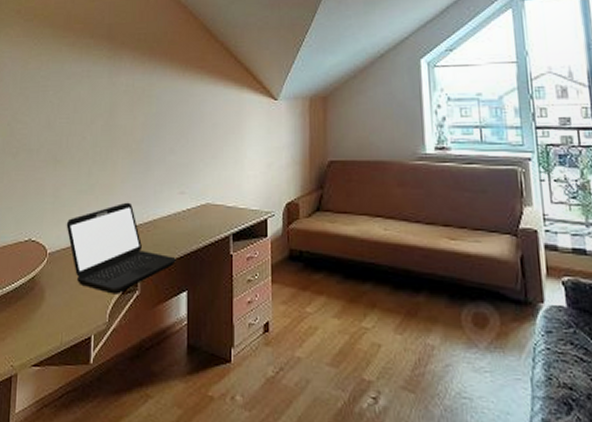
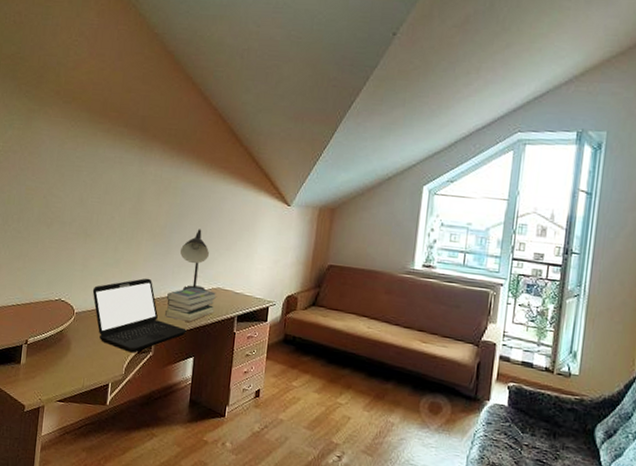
books: none [150,206,206,248] -> present [165,287,216,322]
desk lamp: none [161,138,194,212] -> present [180,229,209,291]

